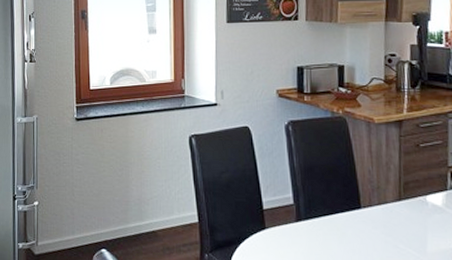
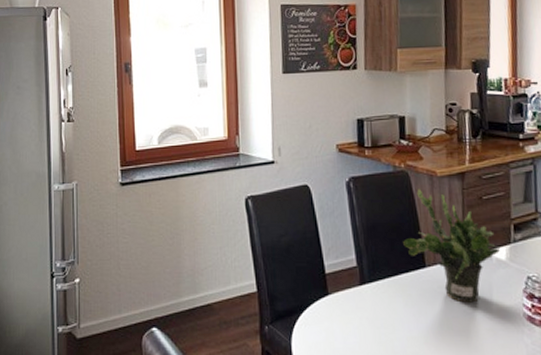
potted plant: none [339,135,436,245] -> present [403,189,500,303]

